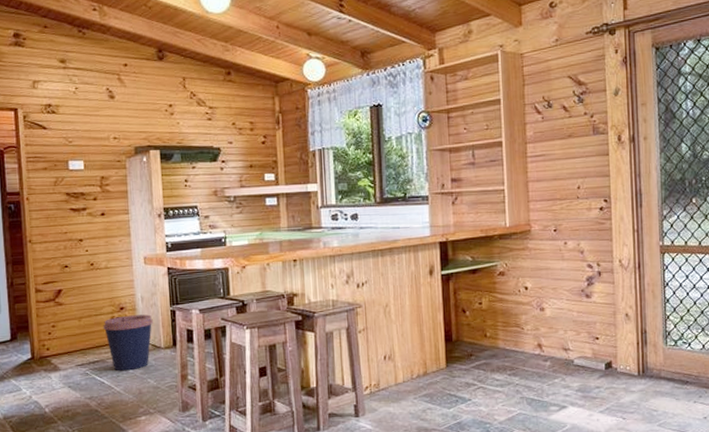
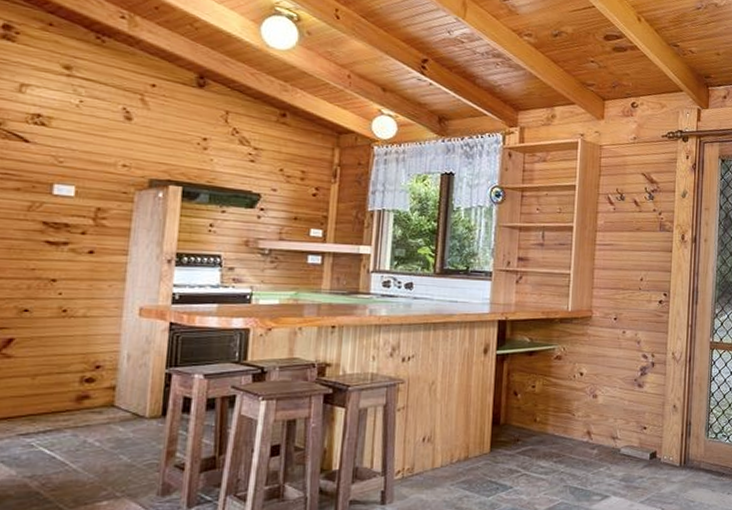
coffee cup: present [103,314,153,371] -> none [66,376,139,444]

